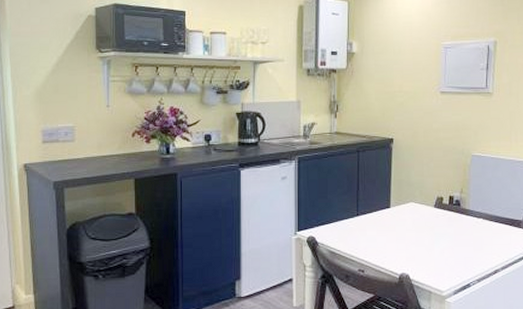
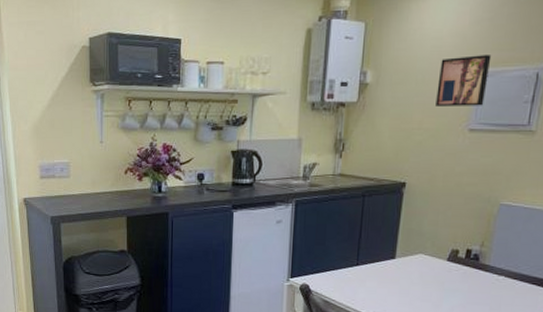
wall art: none [411,31,452,72] -> present [436,55,492,106]

